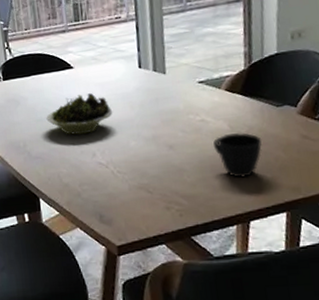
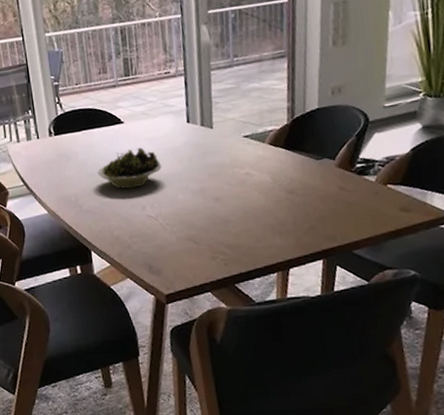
cup: present [213,133,262,178] -> none [257,185,302,228]

